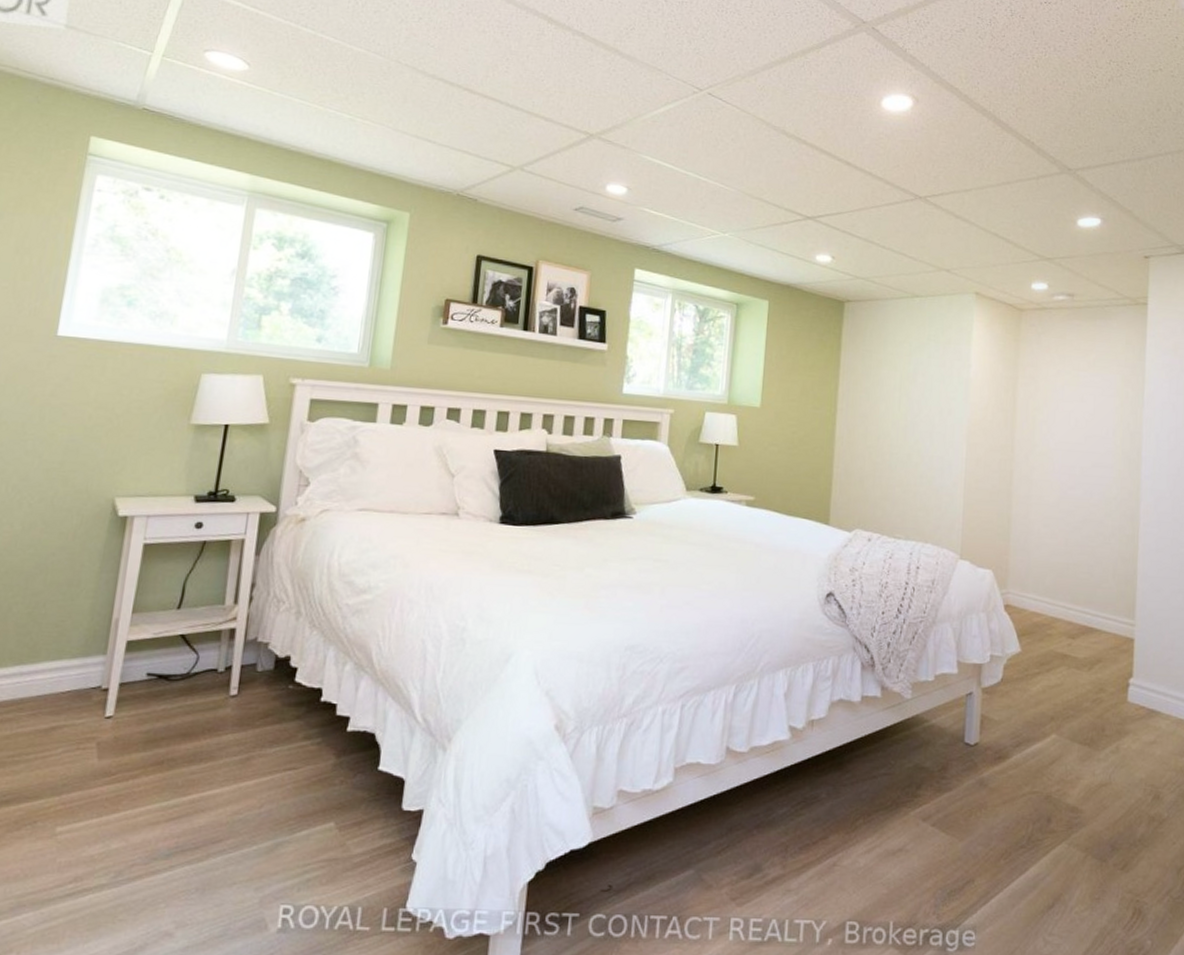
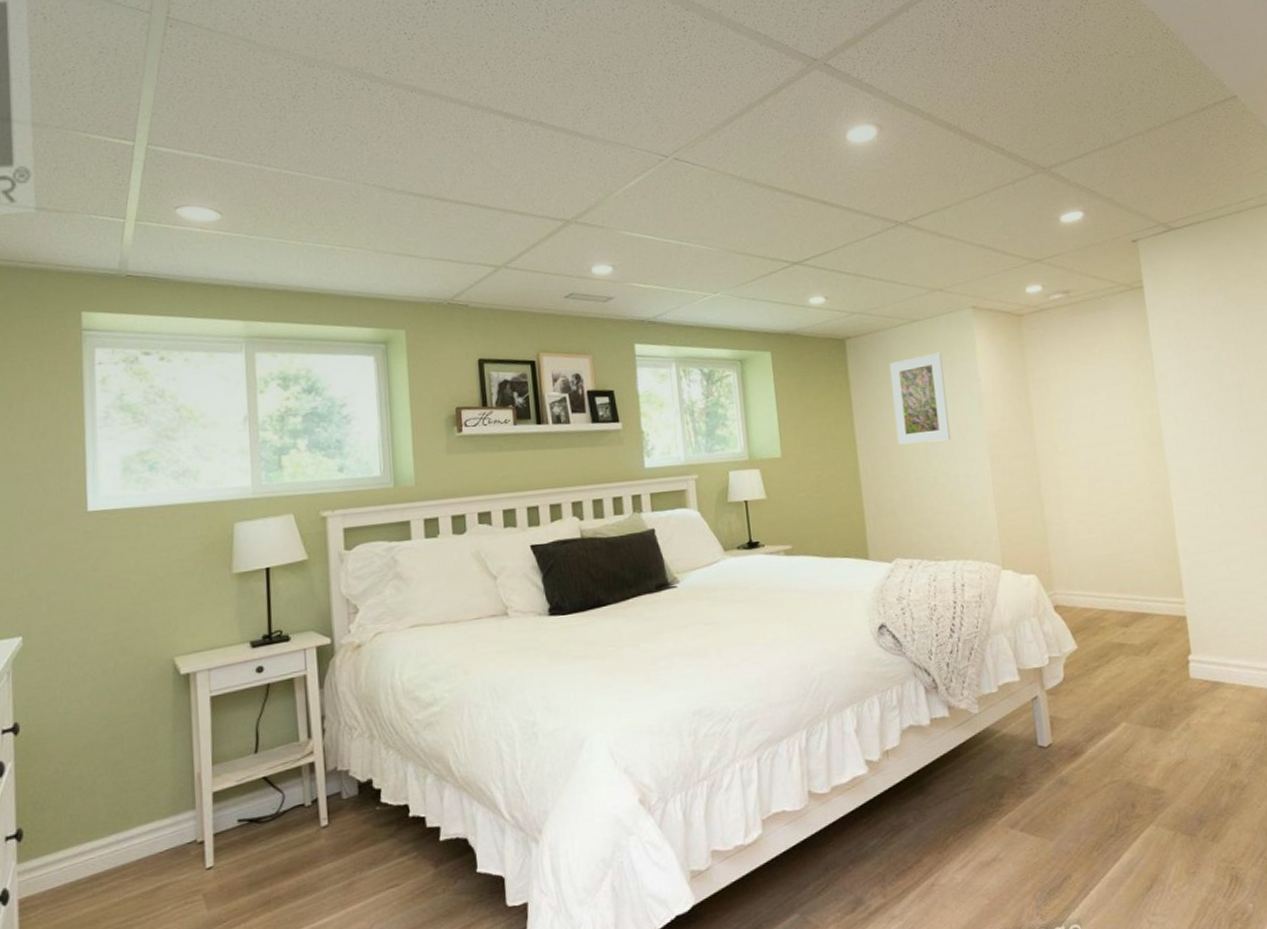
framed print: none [878,331,937,420] -> present [889,352,951,445]

